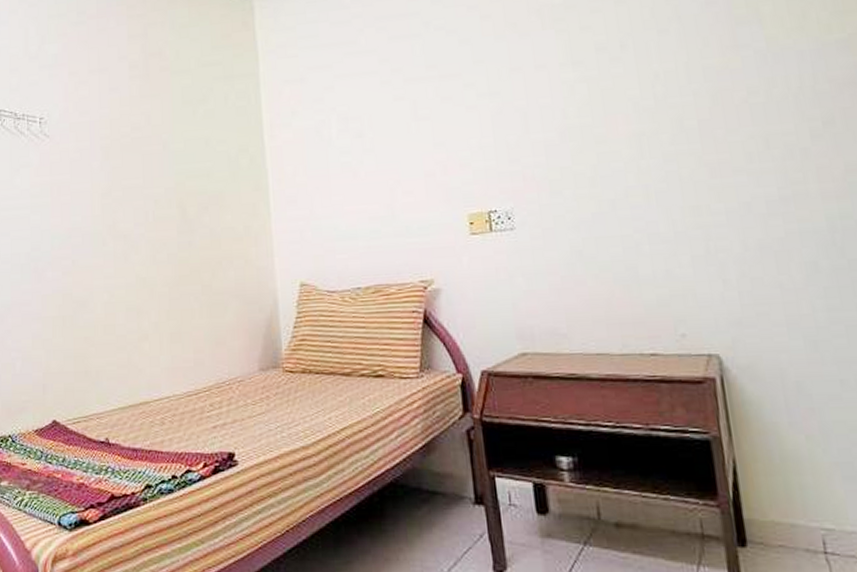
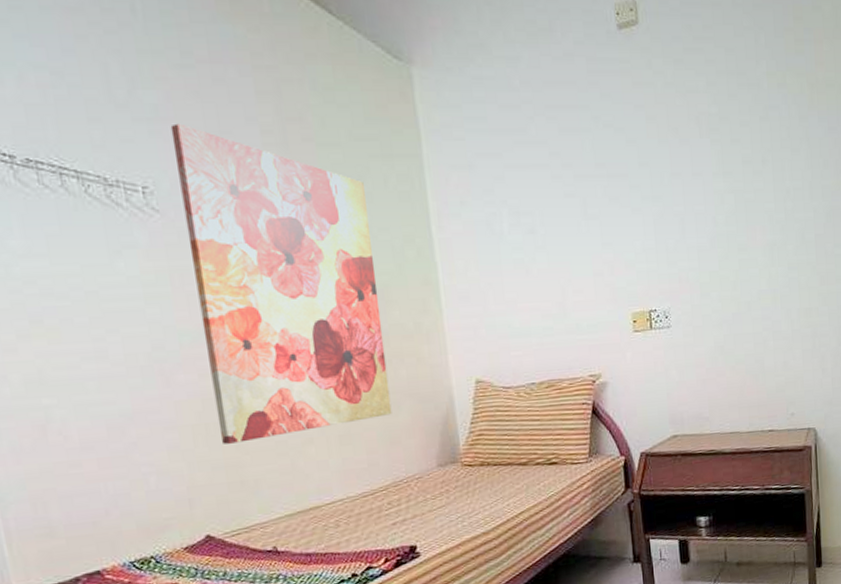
wall art: none [64,67,219,336] -> present [170,123,392,444]

